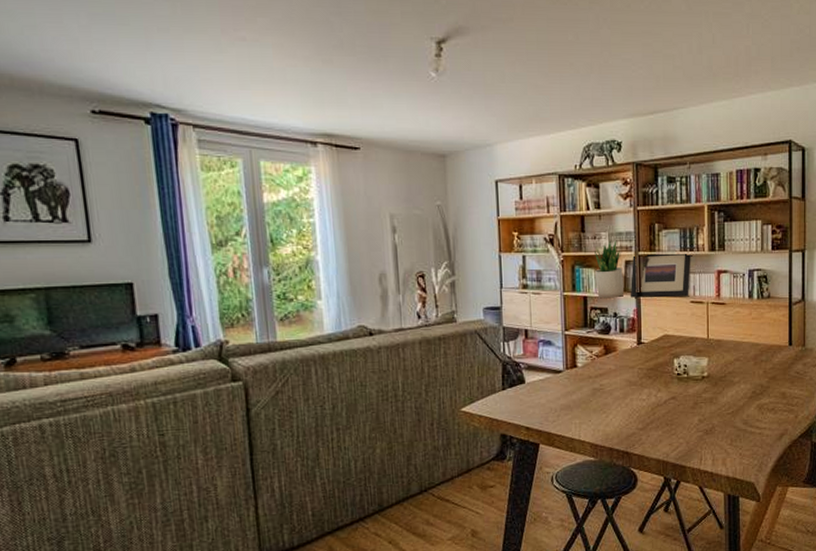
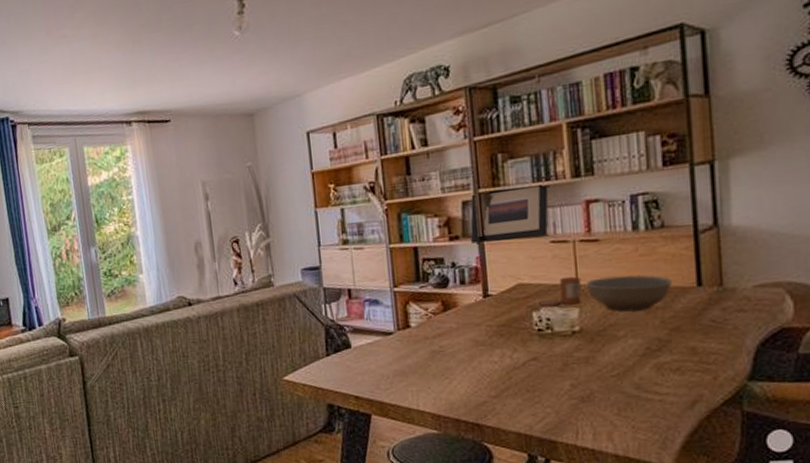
planter: present [594,240,623,299] -> none [424,179,462,248]
candle: none [679,331,711,356] -> present [539,276,582,307]
bowl: none [715,333,774,363] -> present [587,275,673,312]

